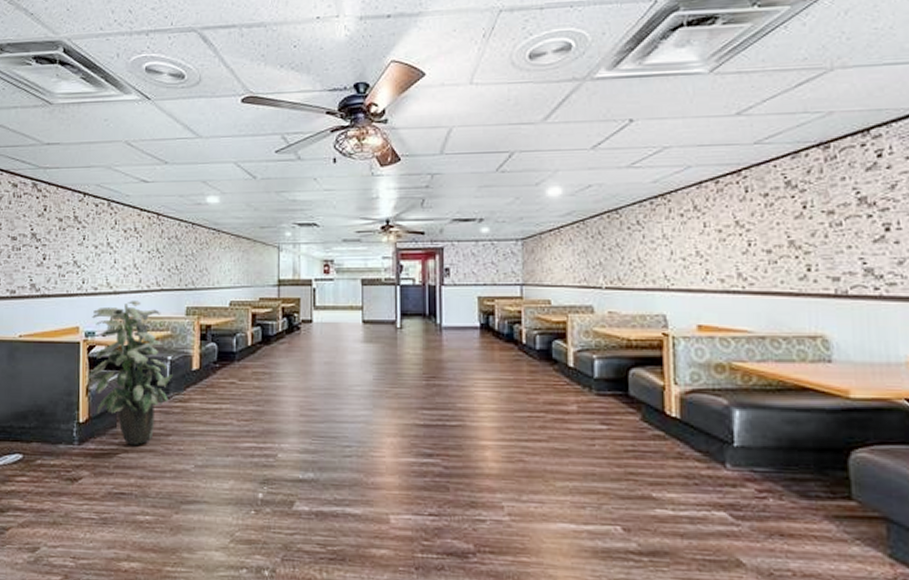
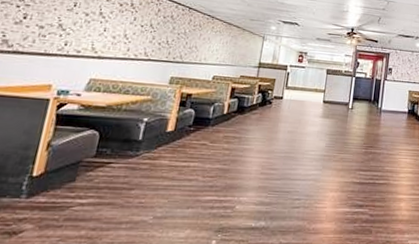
indoor plant: present [88,301,174,446] -> none [52,66,148,200]

